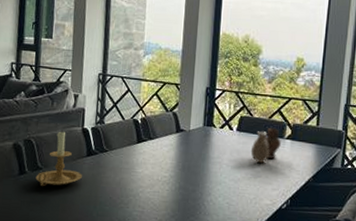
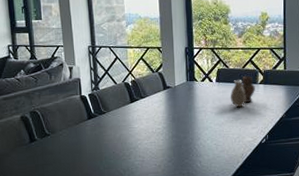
candle holder: present [35,130,82,187] -> none [45,99,86,151]

